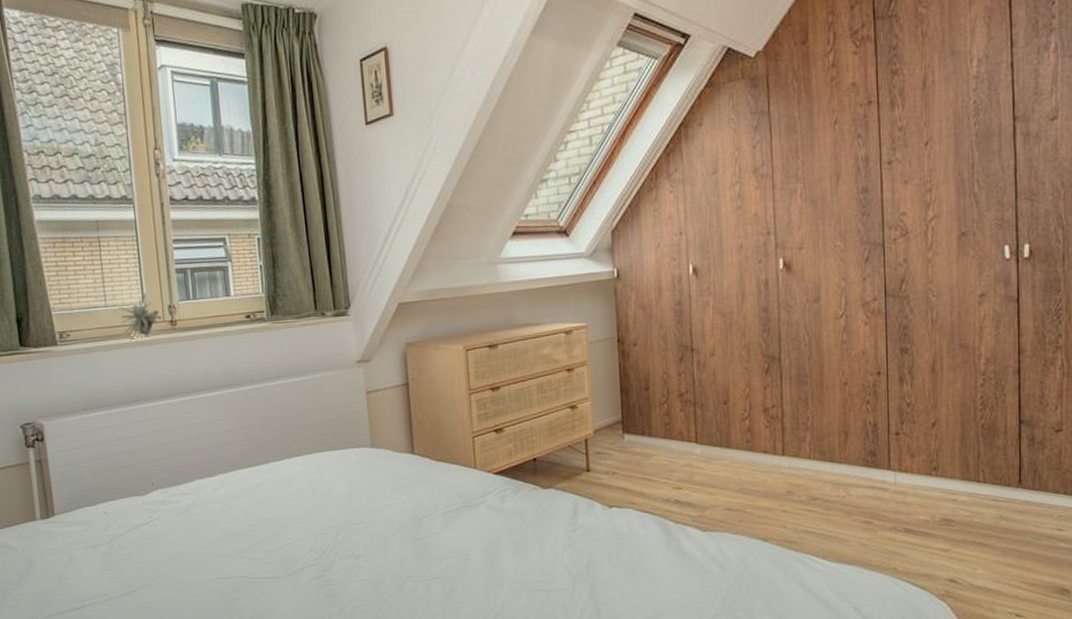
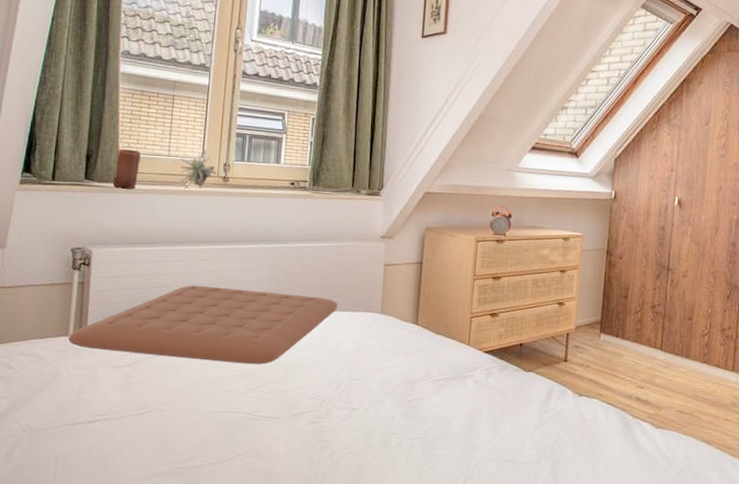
cushion: none [36,438,323,531] -> present [68,285,338,365]
candle: none [50,305,77,352] -> present [113,148,141,190]
alarm clock: none [477,306,503,342] -> present [489,206,513,237]

